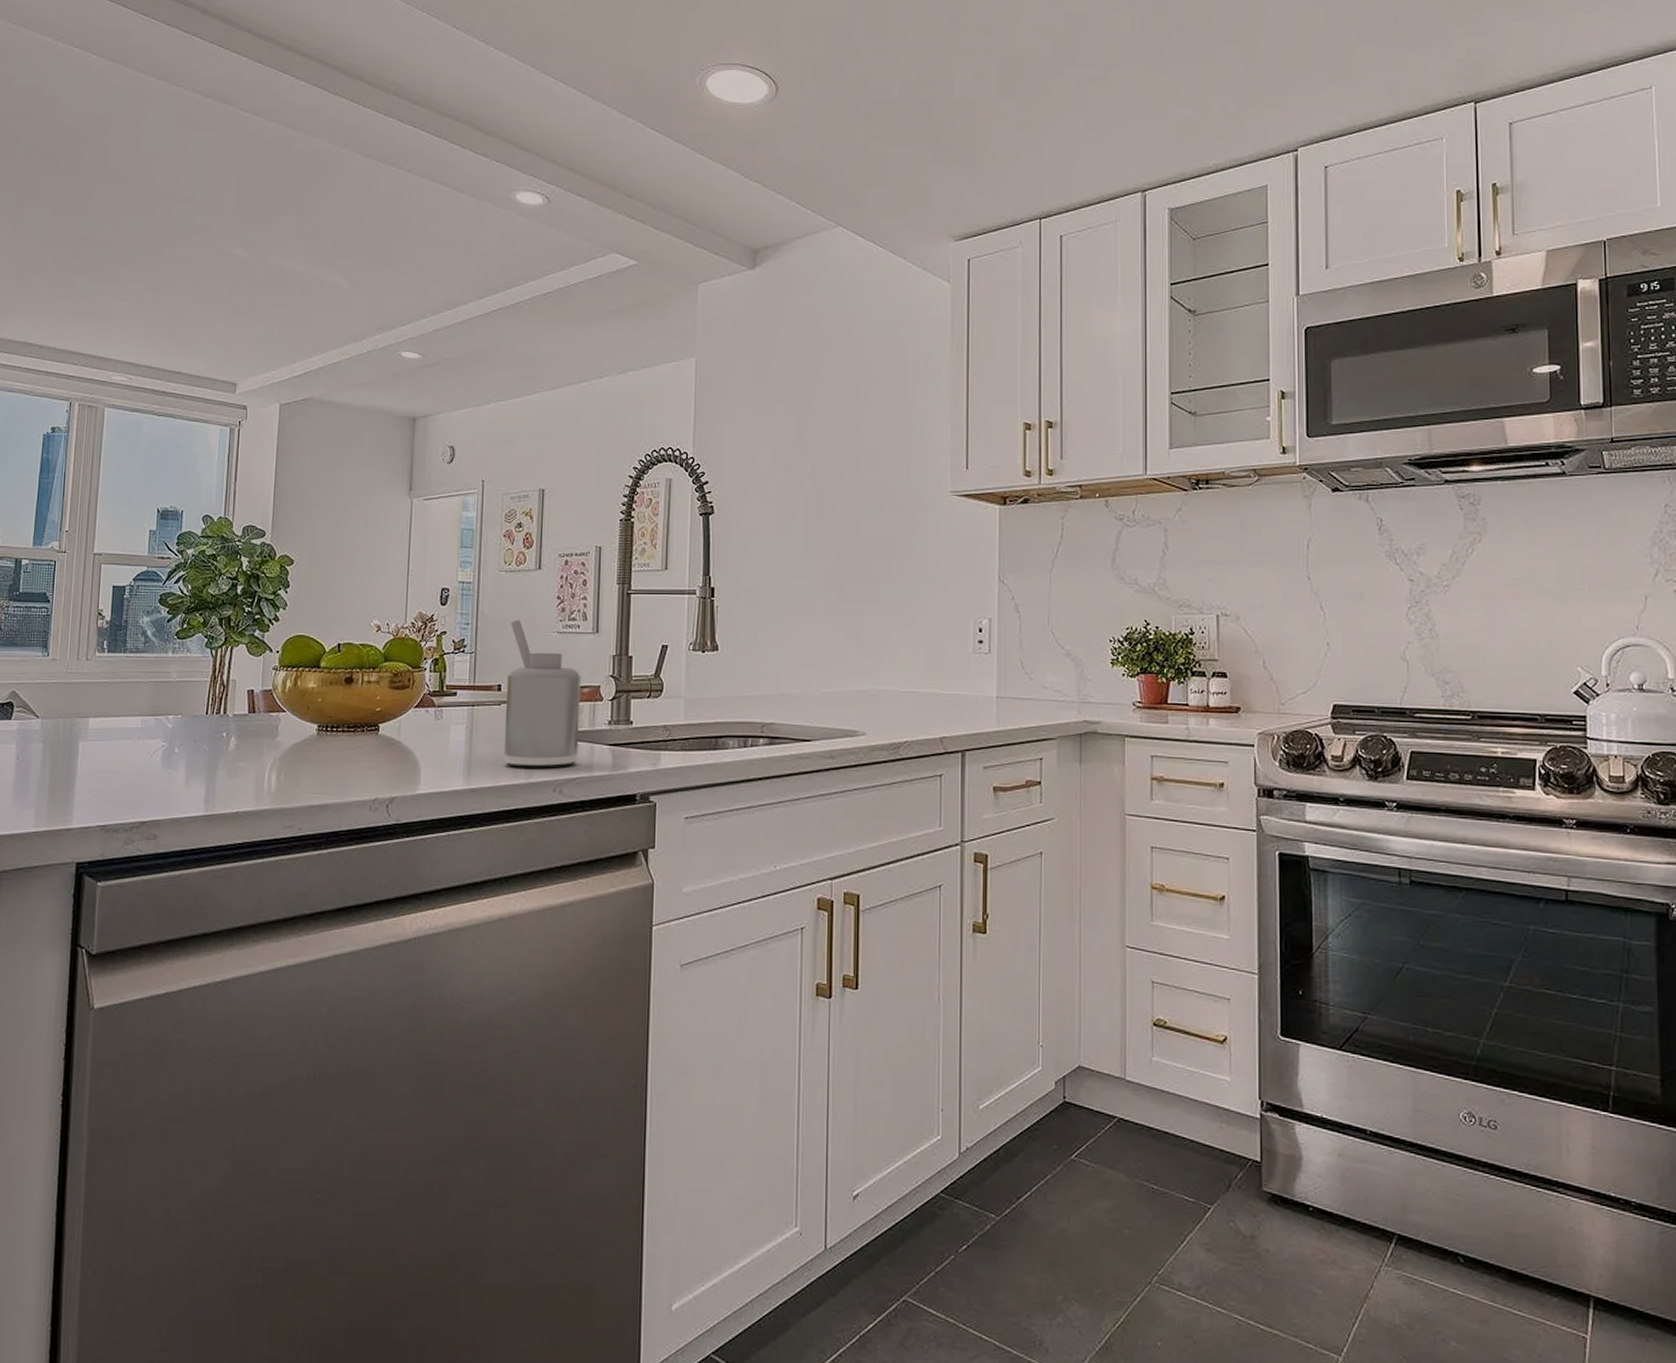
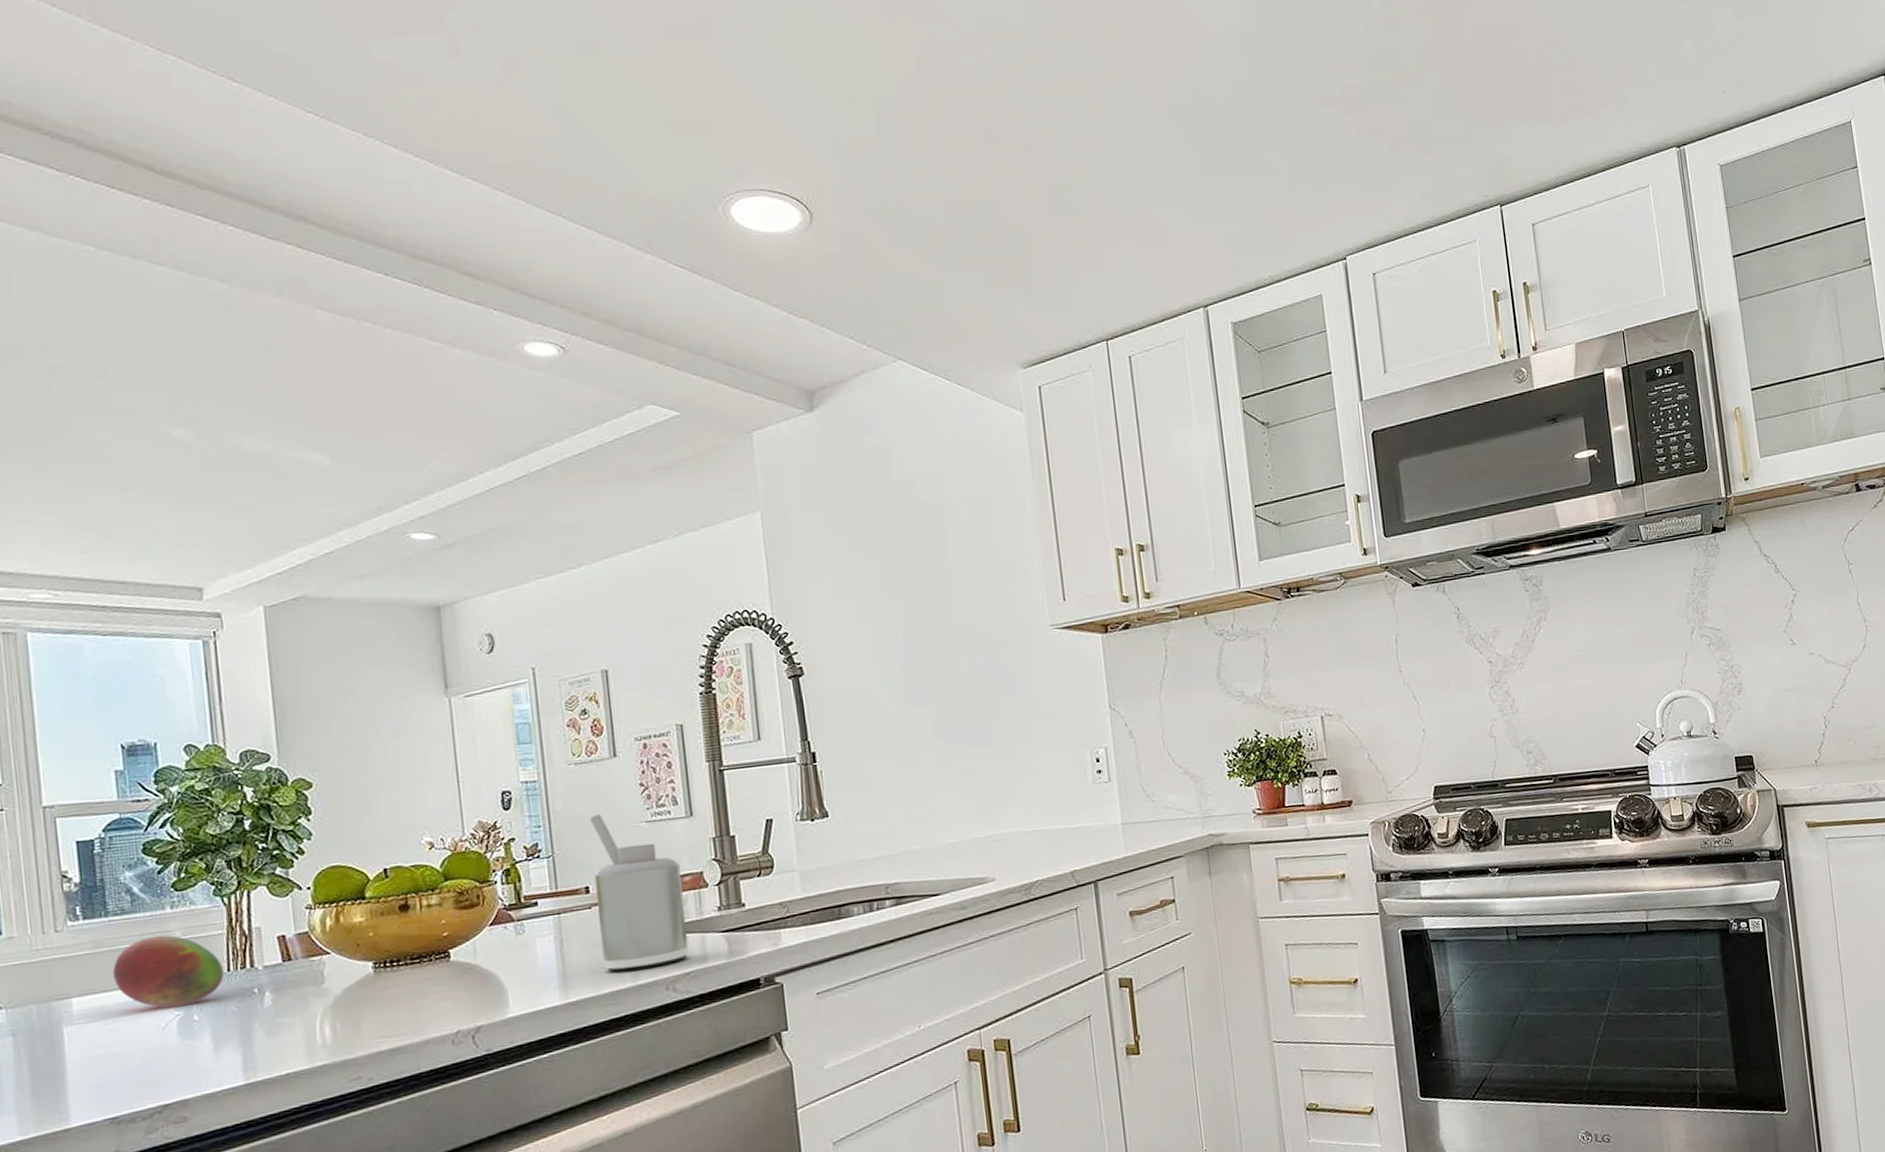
fruit: none [121,676,204,739] -> present [112,935,225,1009]

